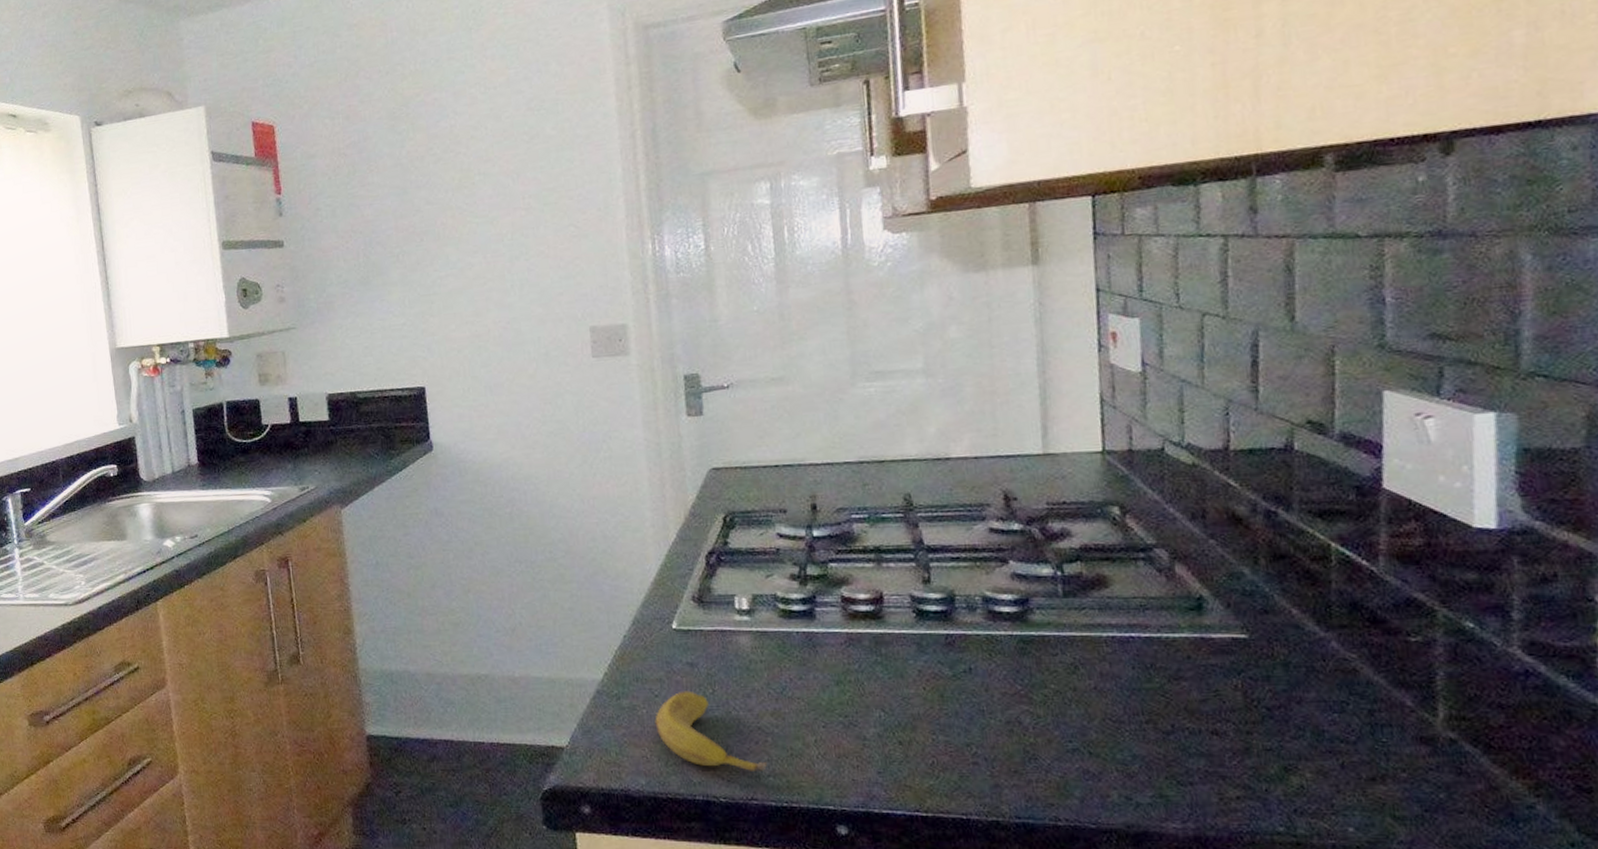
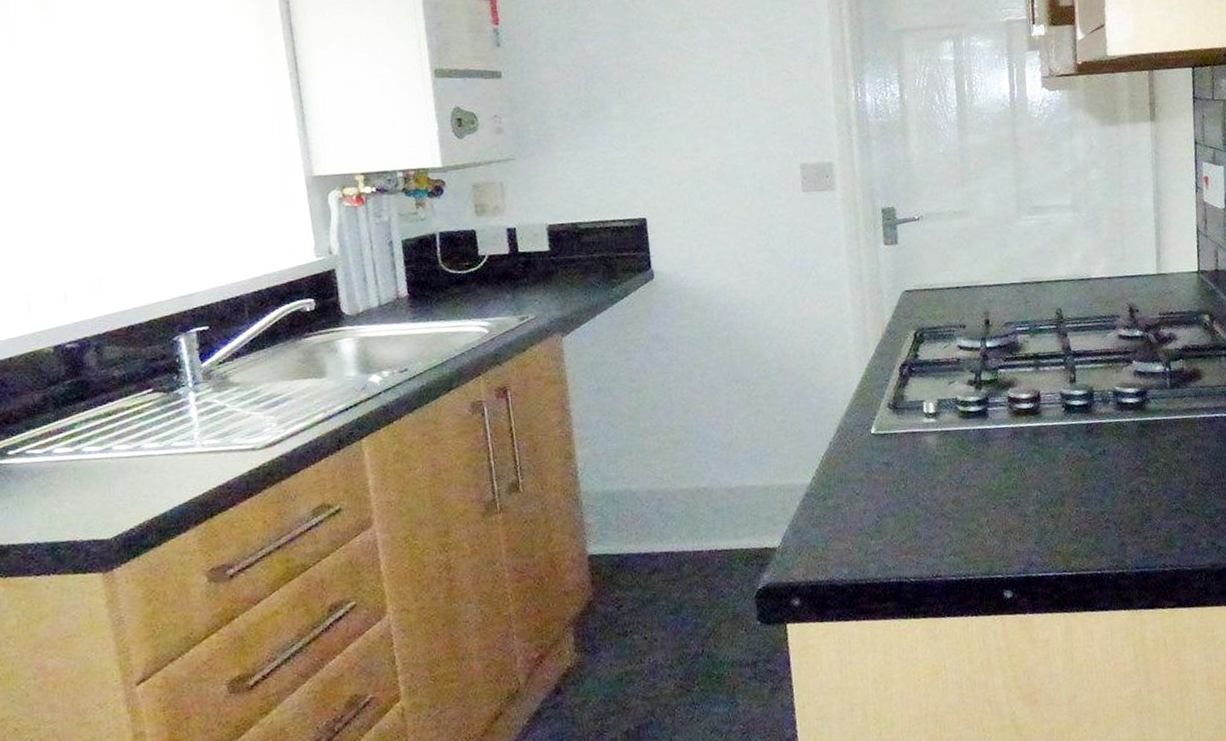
banana: present [655,690,767,771] -> none [856,487,949,553]

